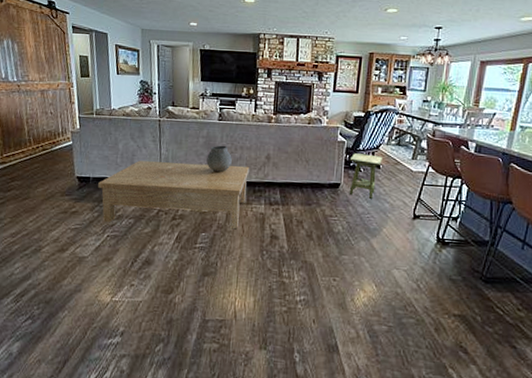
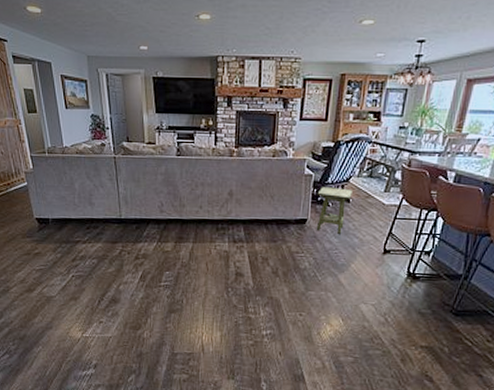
coffee table: present [98,160,250,230] -> none [58,200,212,268]
ceramic pot: present [206,145,232,172] -> none [166,182,193,210]

